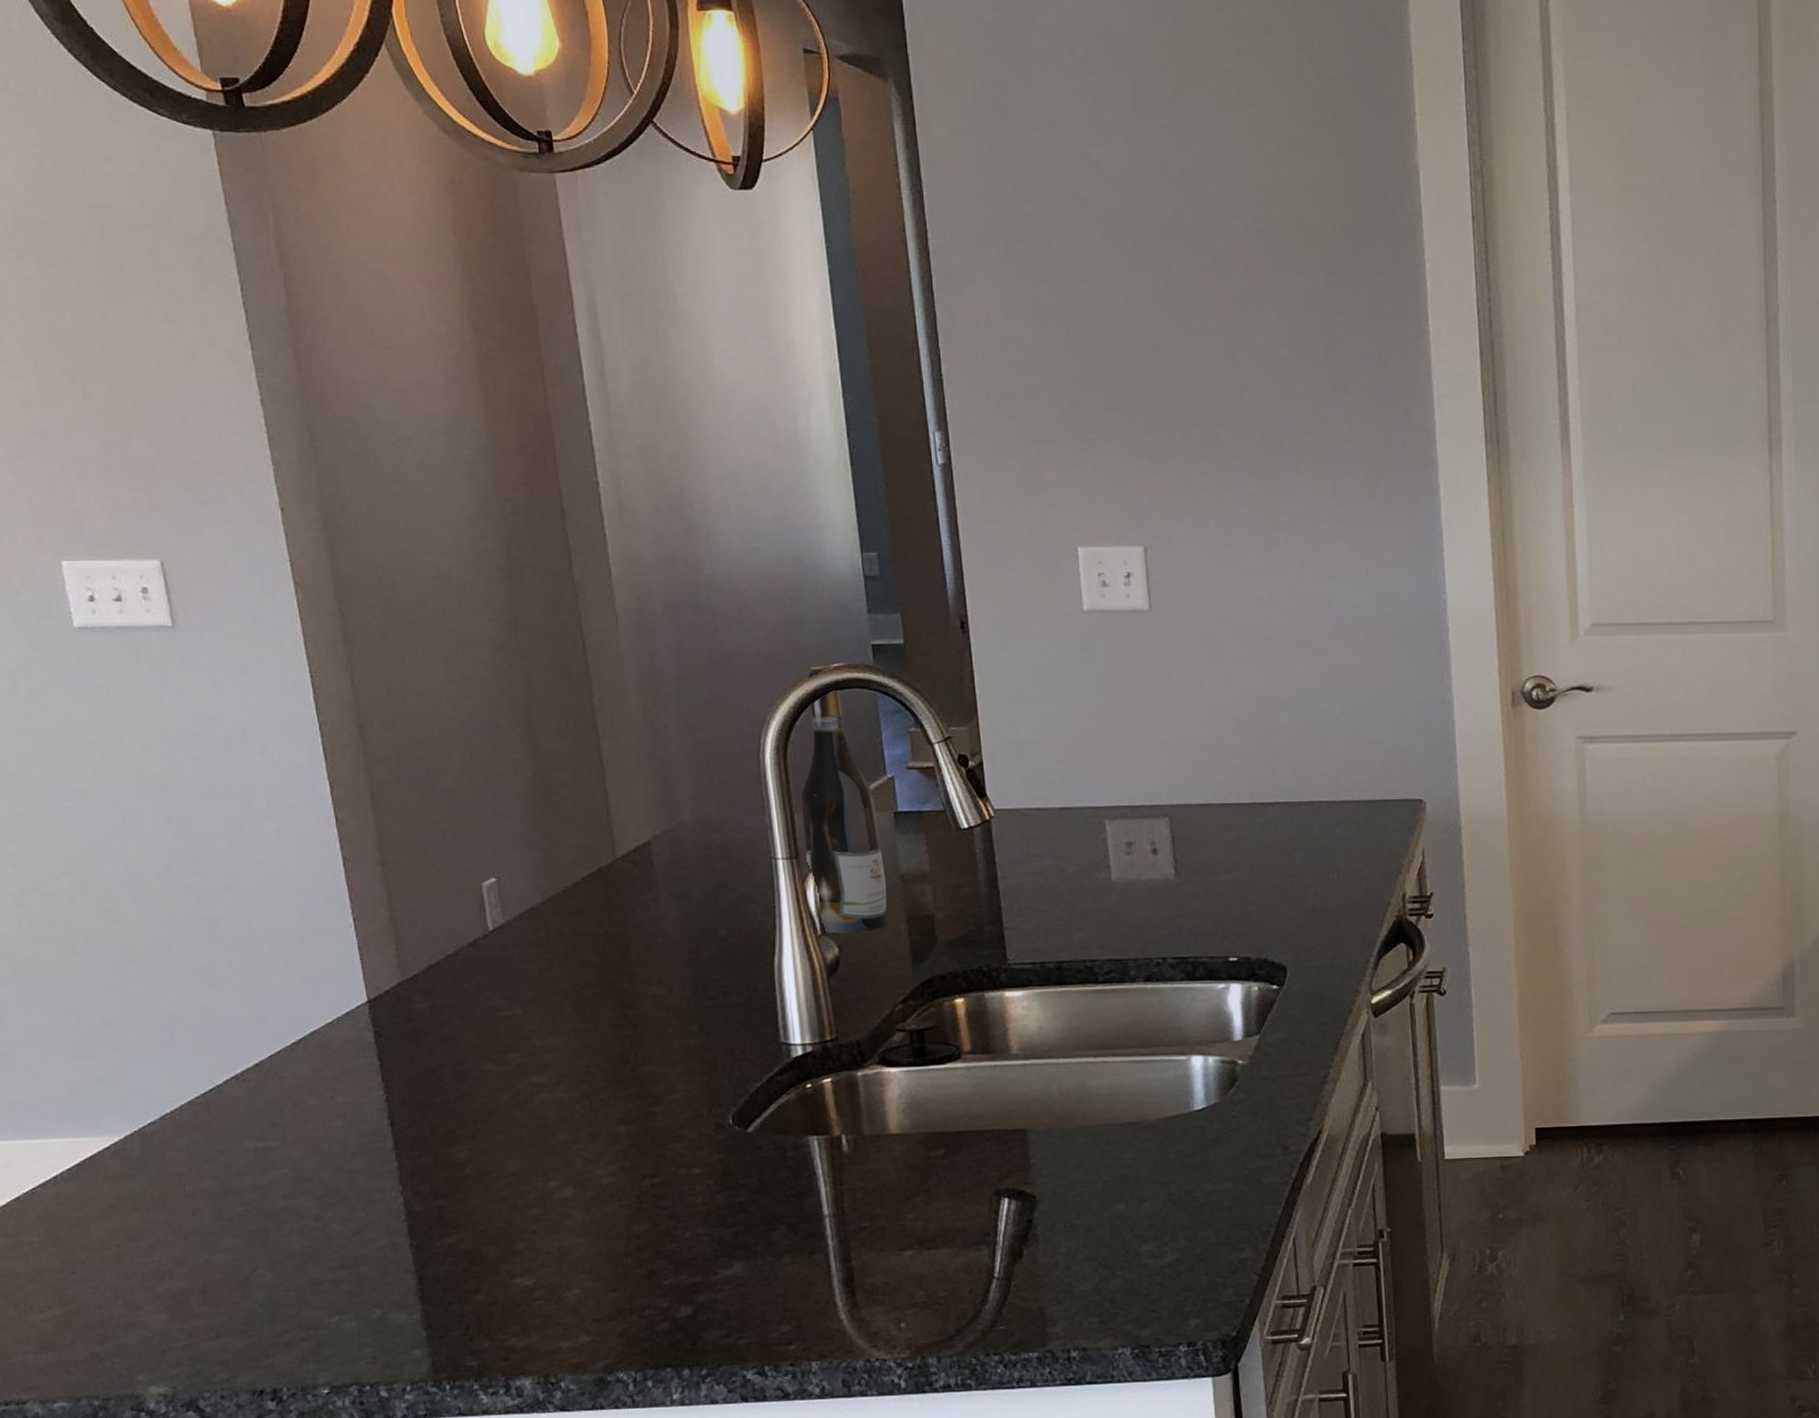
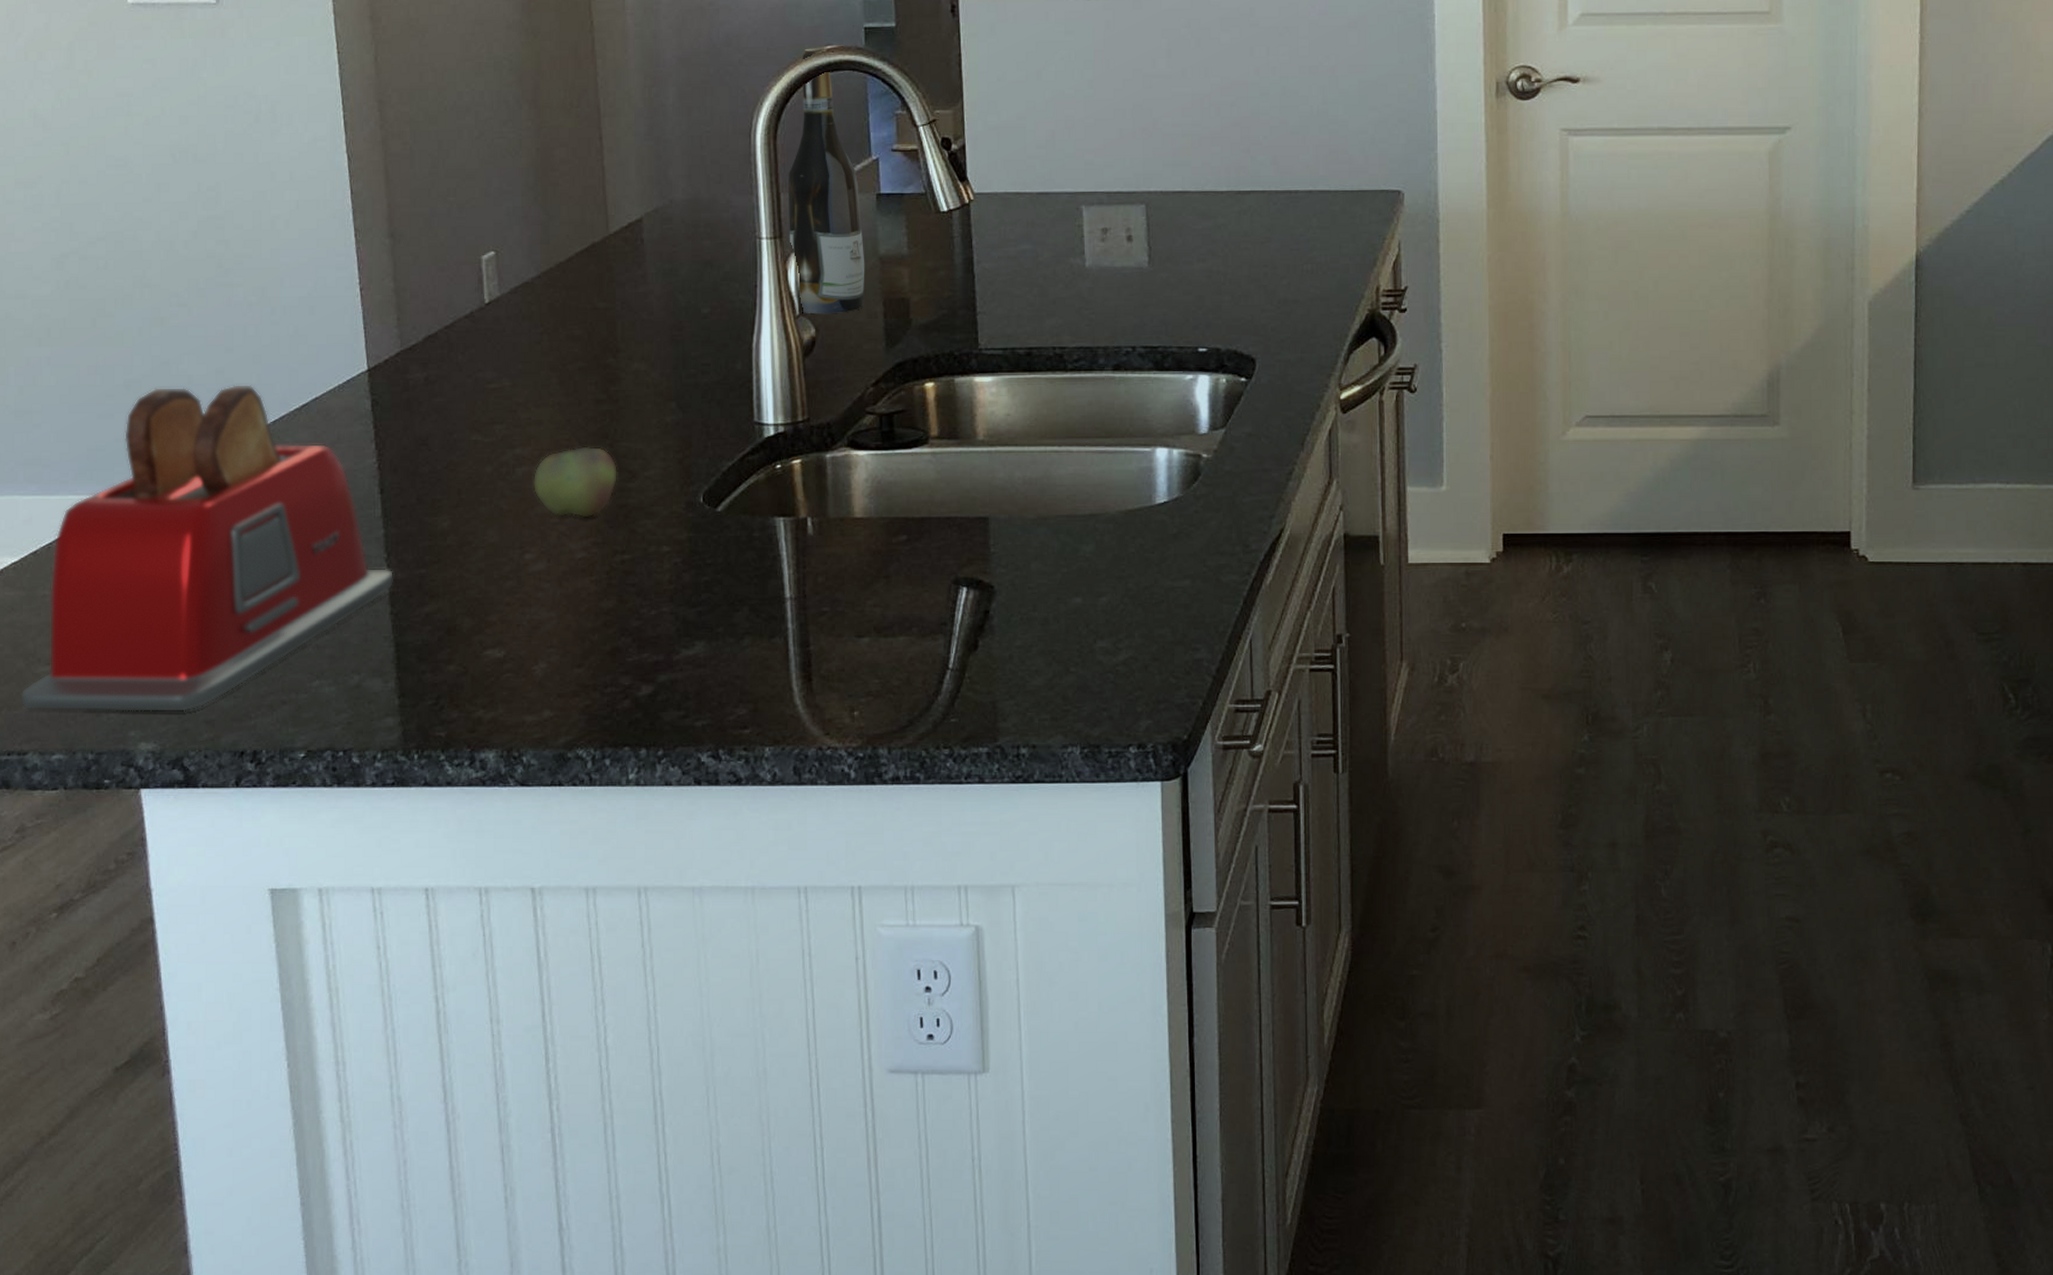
toaster: none [14,1019,412,1360] -> present [20,383,394,713]
apple: none [552,1071,642,1144] -> present [532,446,618,518]

